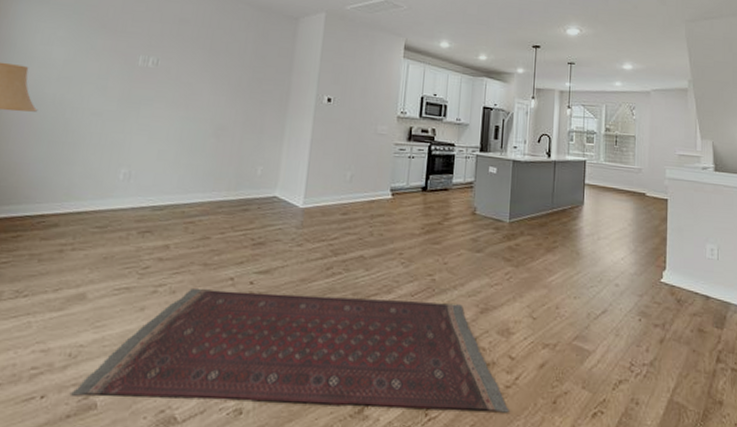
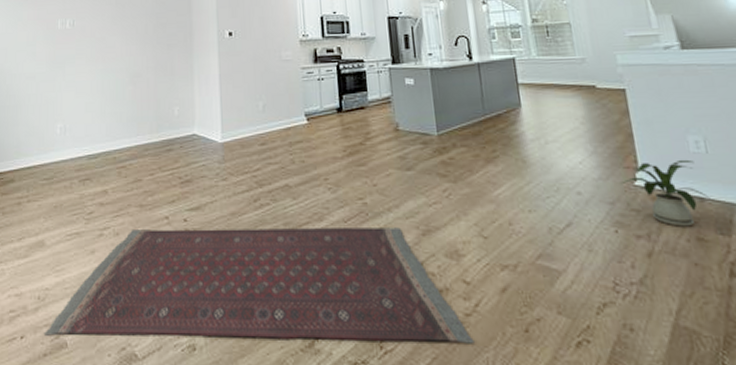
house plant: none [650,263,716,320] -> present [620,159,715,227]

